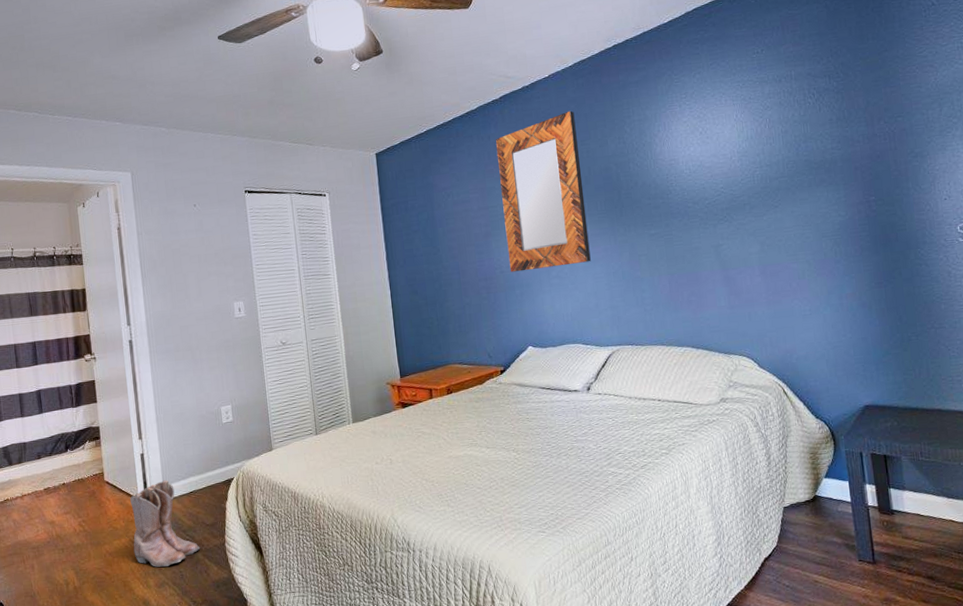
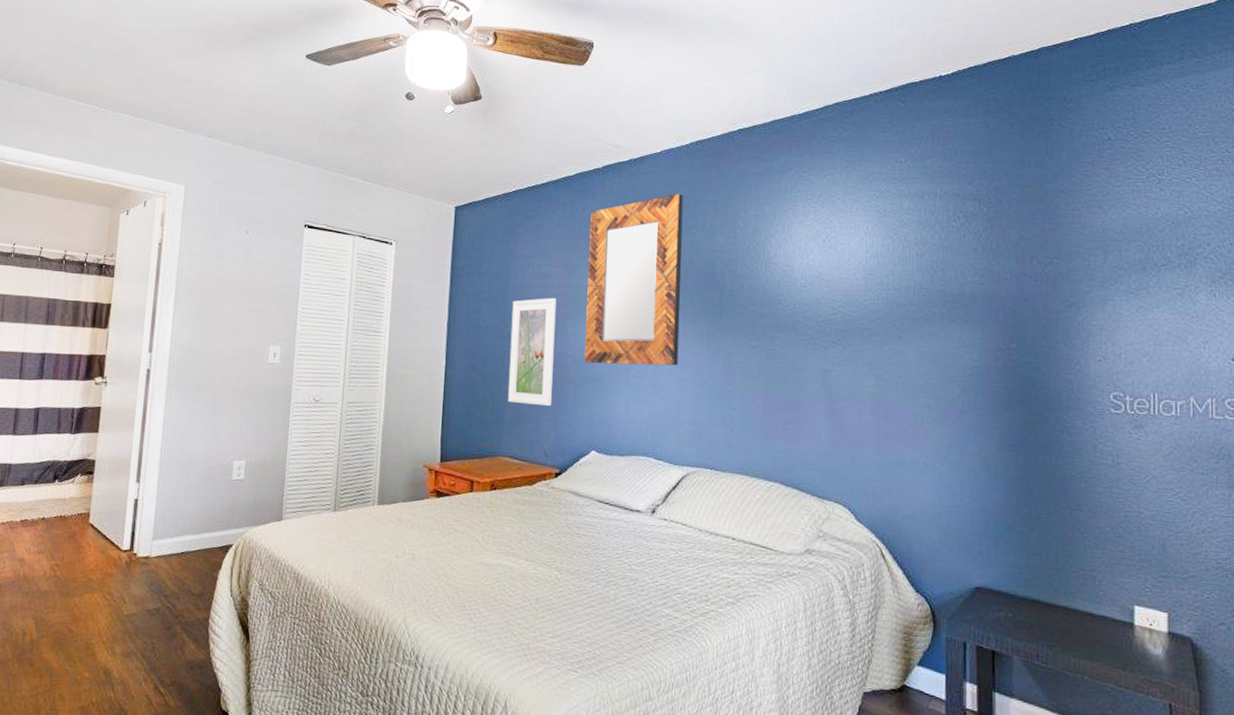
boots: present [130,480,200,567] -> none [105,533,180,634]
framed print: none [440,220,489,317] -> present [508,298,557,406]

